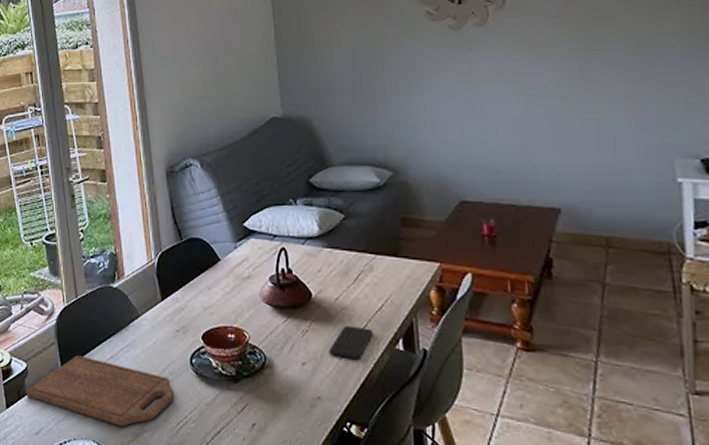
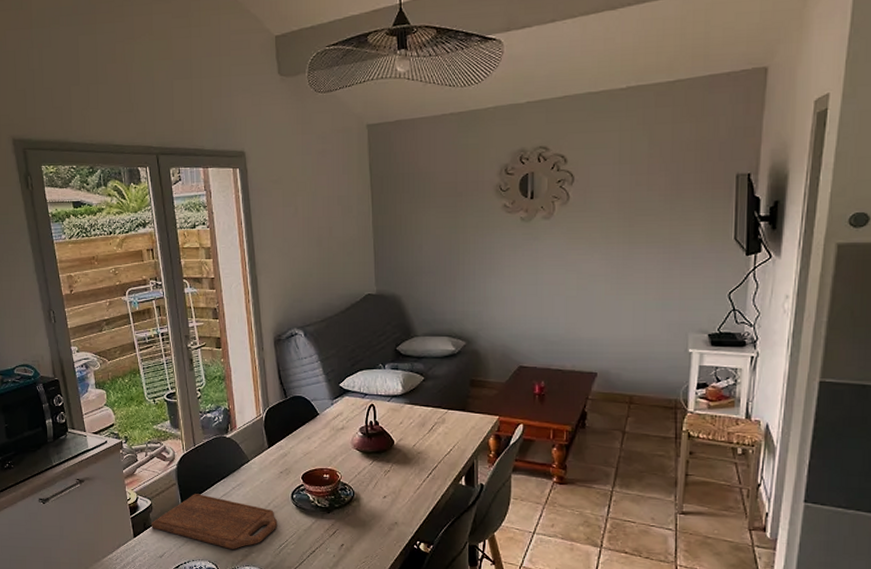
smartphone: present [329,325,373,359] -> none [406,466,442,493]

